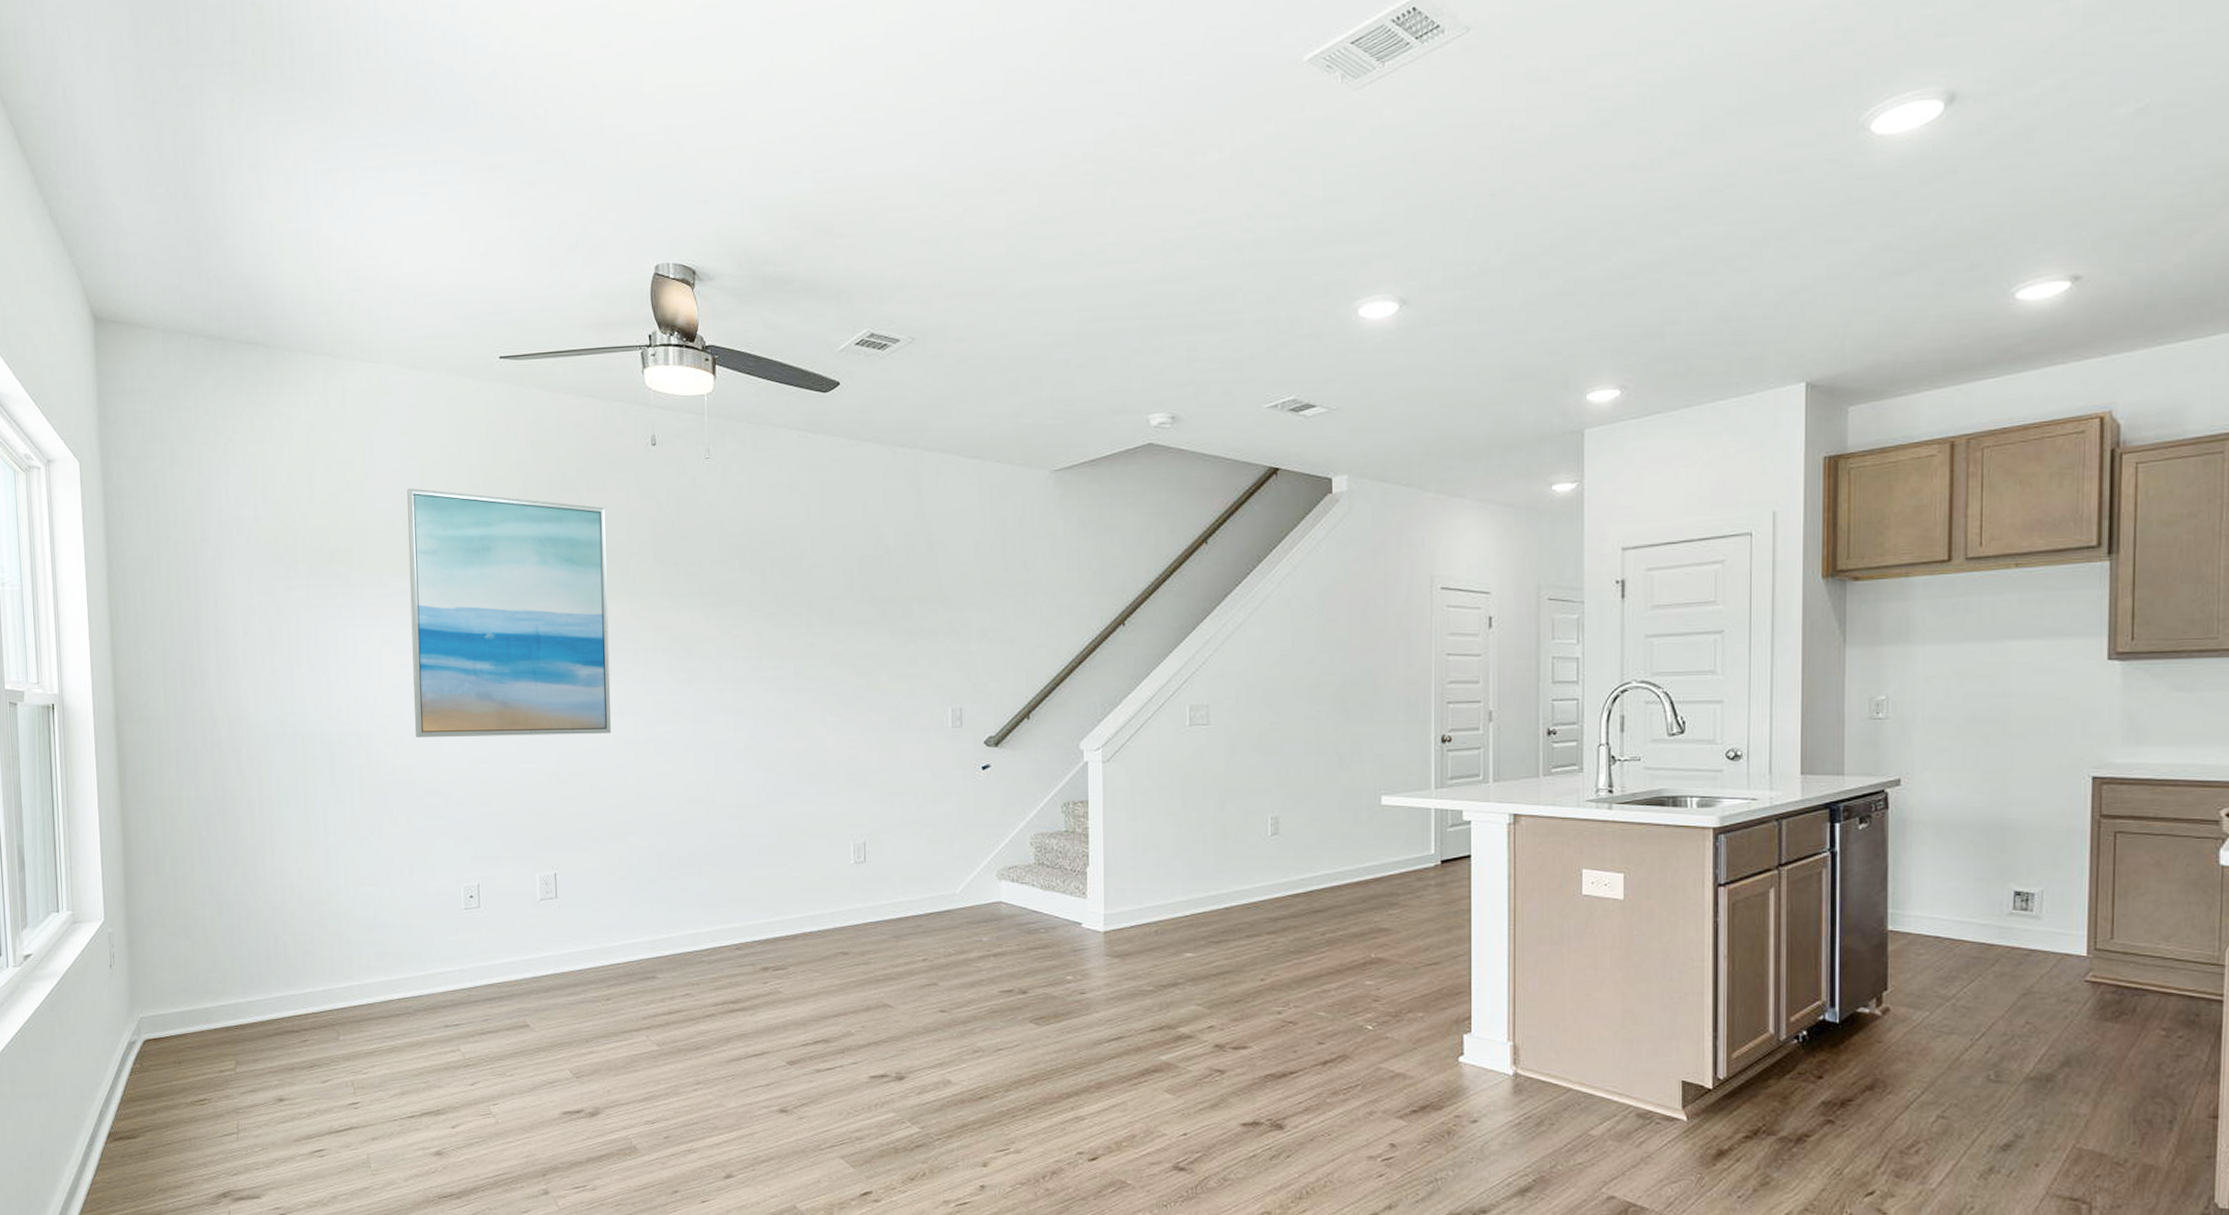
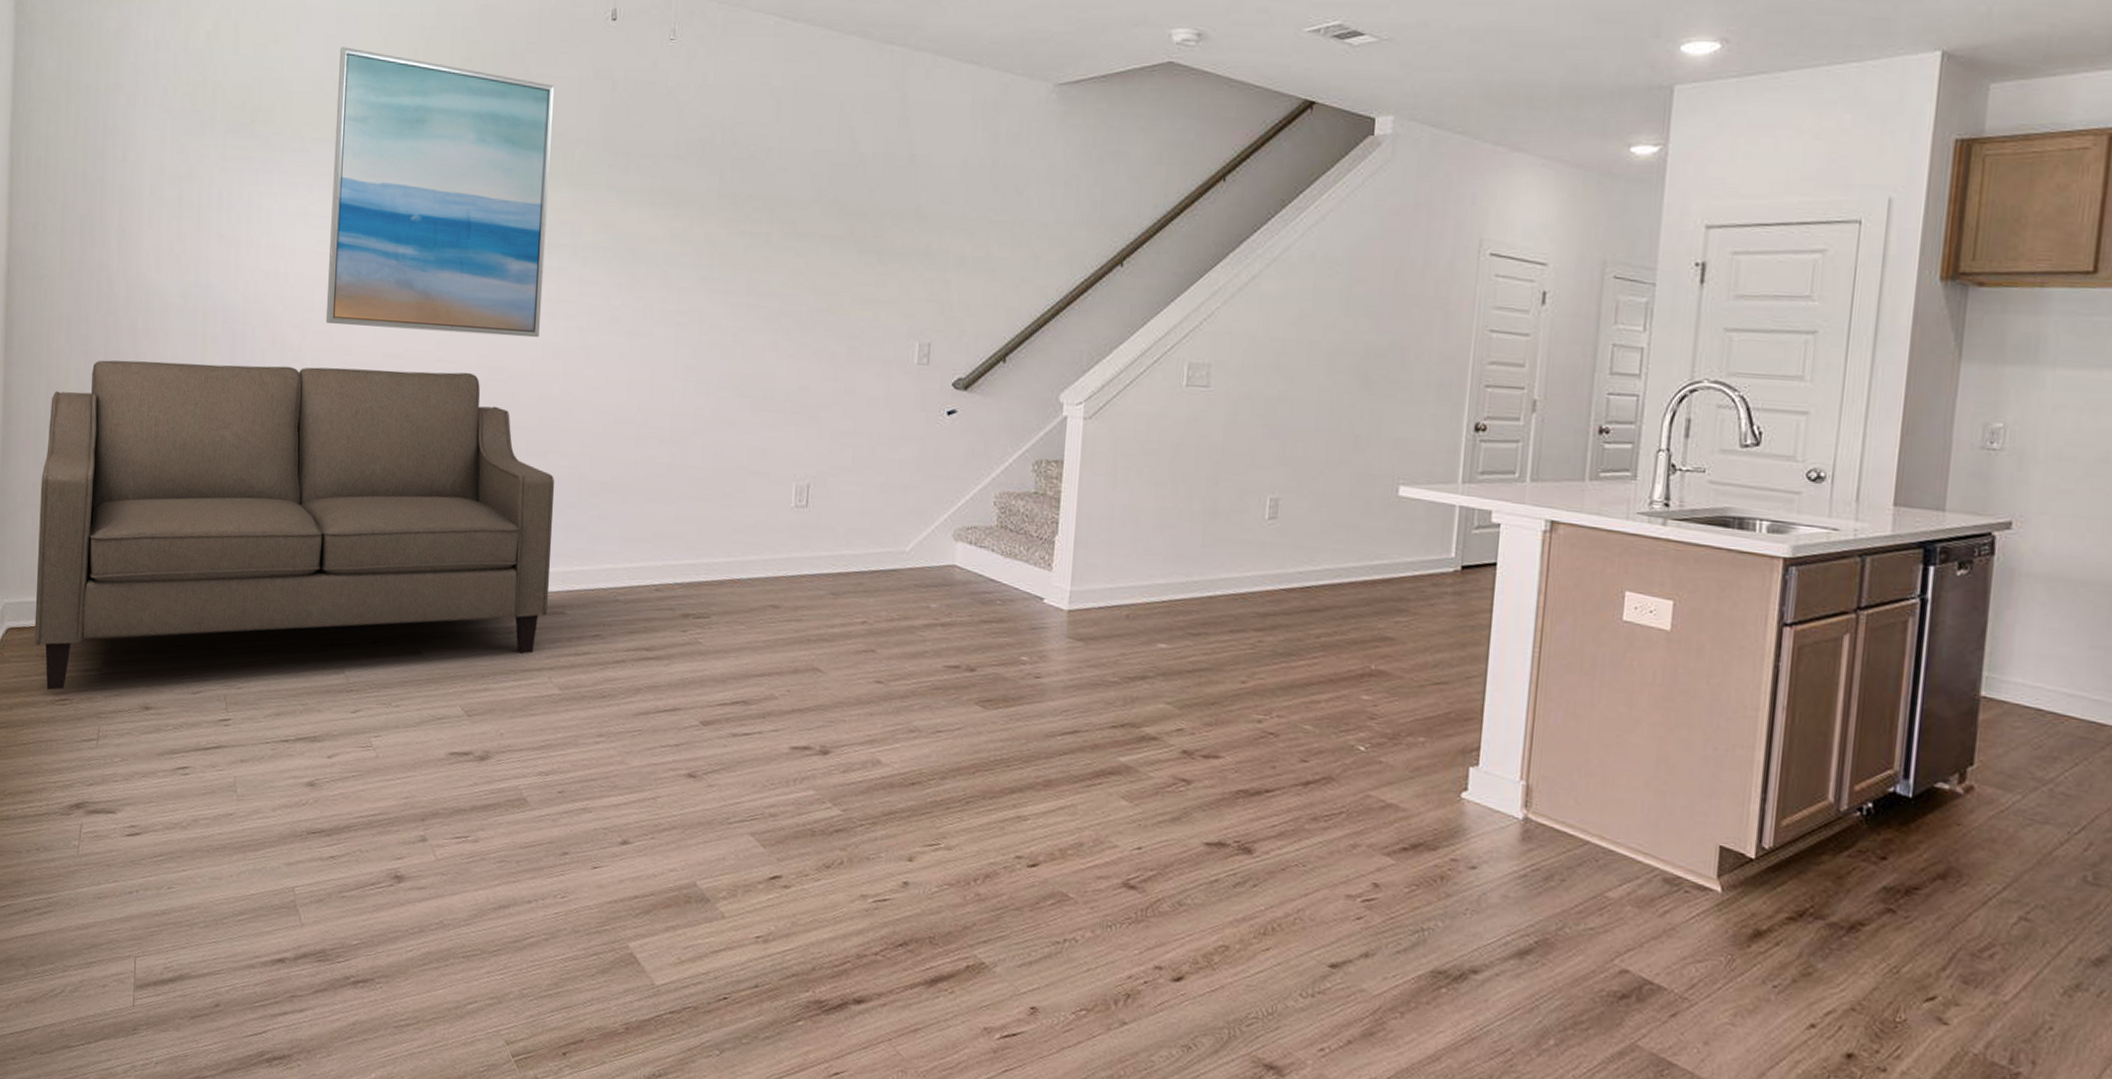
sofa: none [164,770,641,1093] -> present [34,360,555,691]

